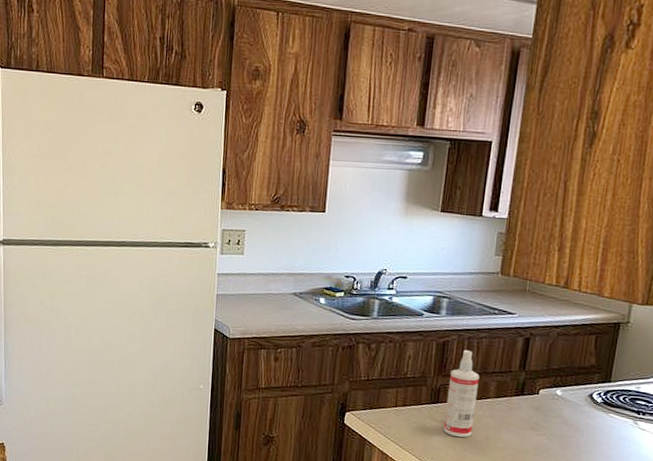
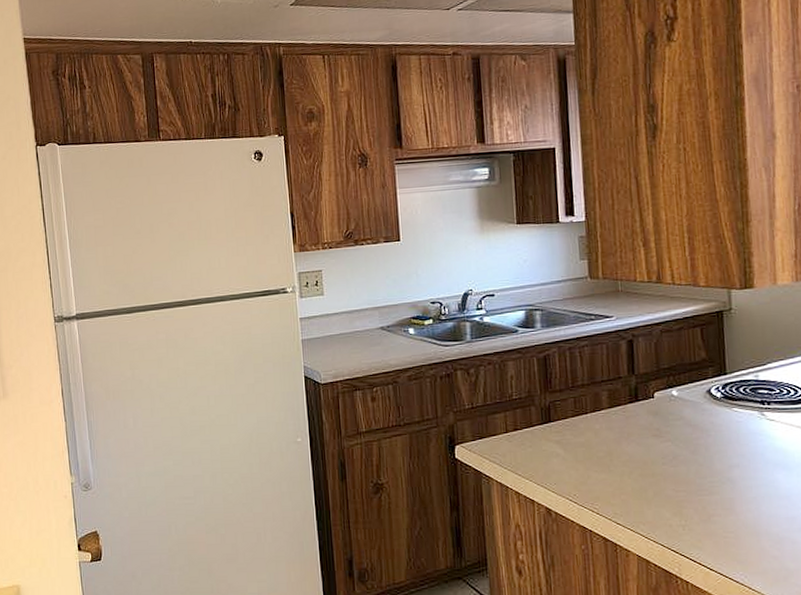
spray bottle: present [443,349,480,438] -> none [558,361,592,456]

